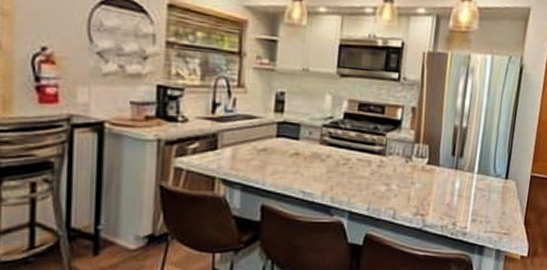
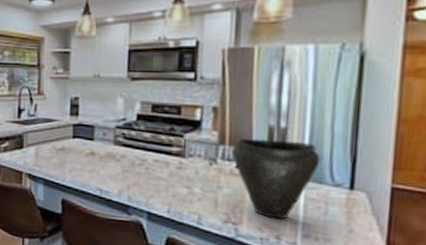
vase: none [424,137,489,208] -> present [231,138,321,220]

